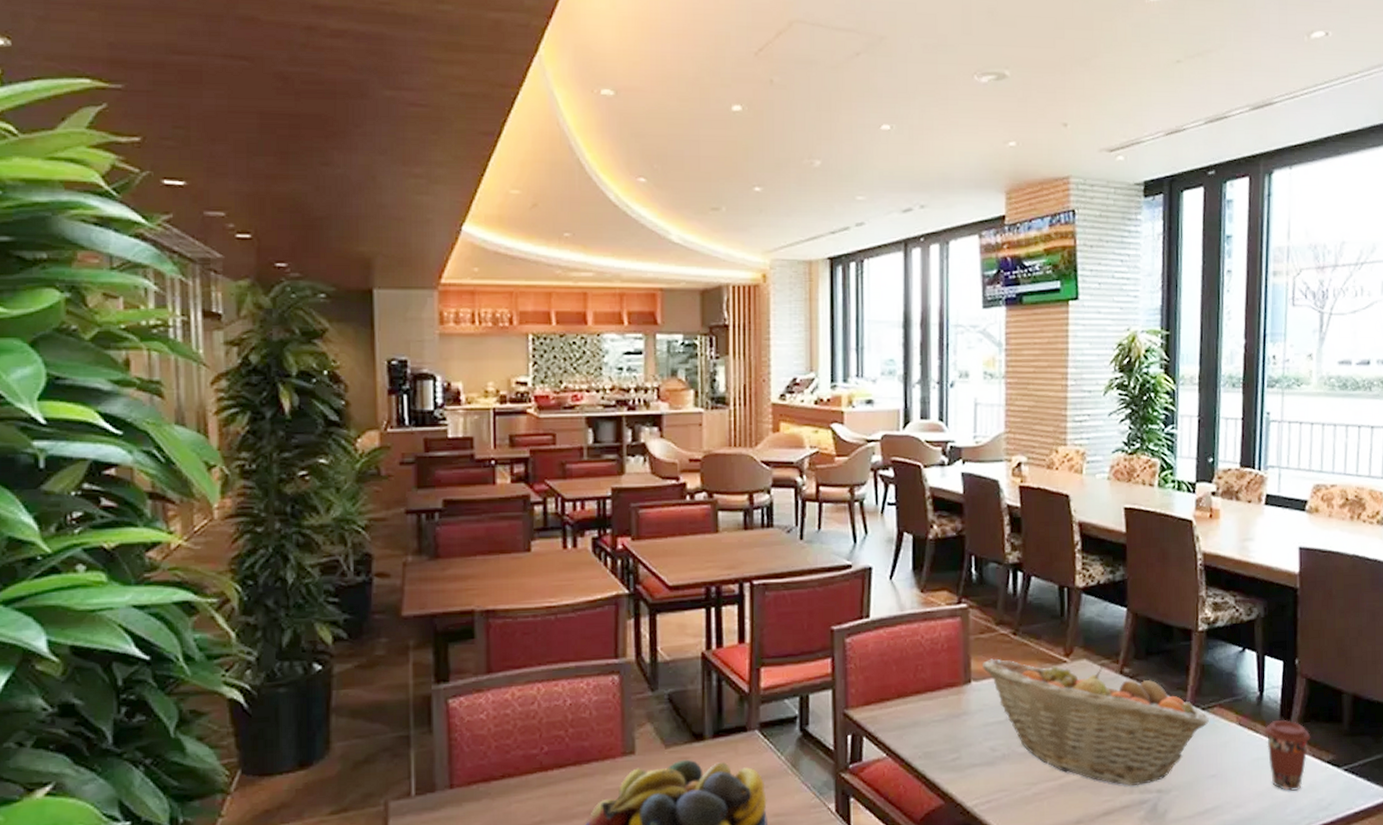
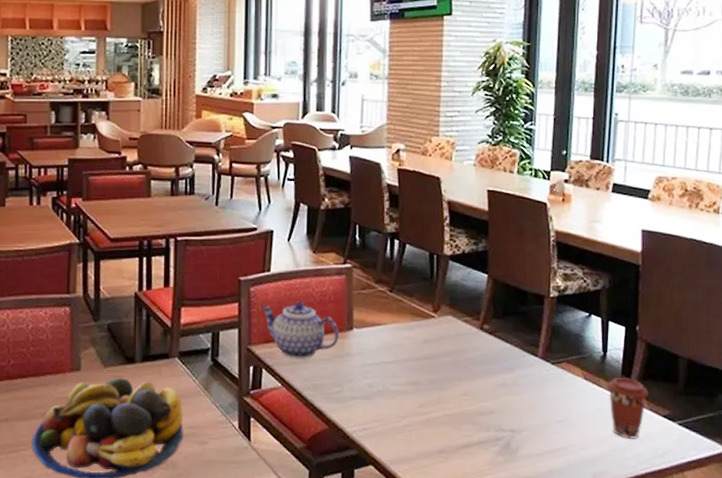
teapot: none [859,652,954,723] -> present [261,302,339,359]
fruit basket: present [981,658,1209,786] -> none [362,311,557,424]

